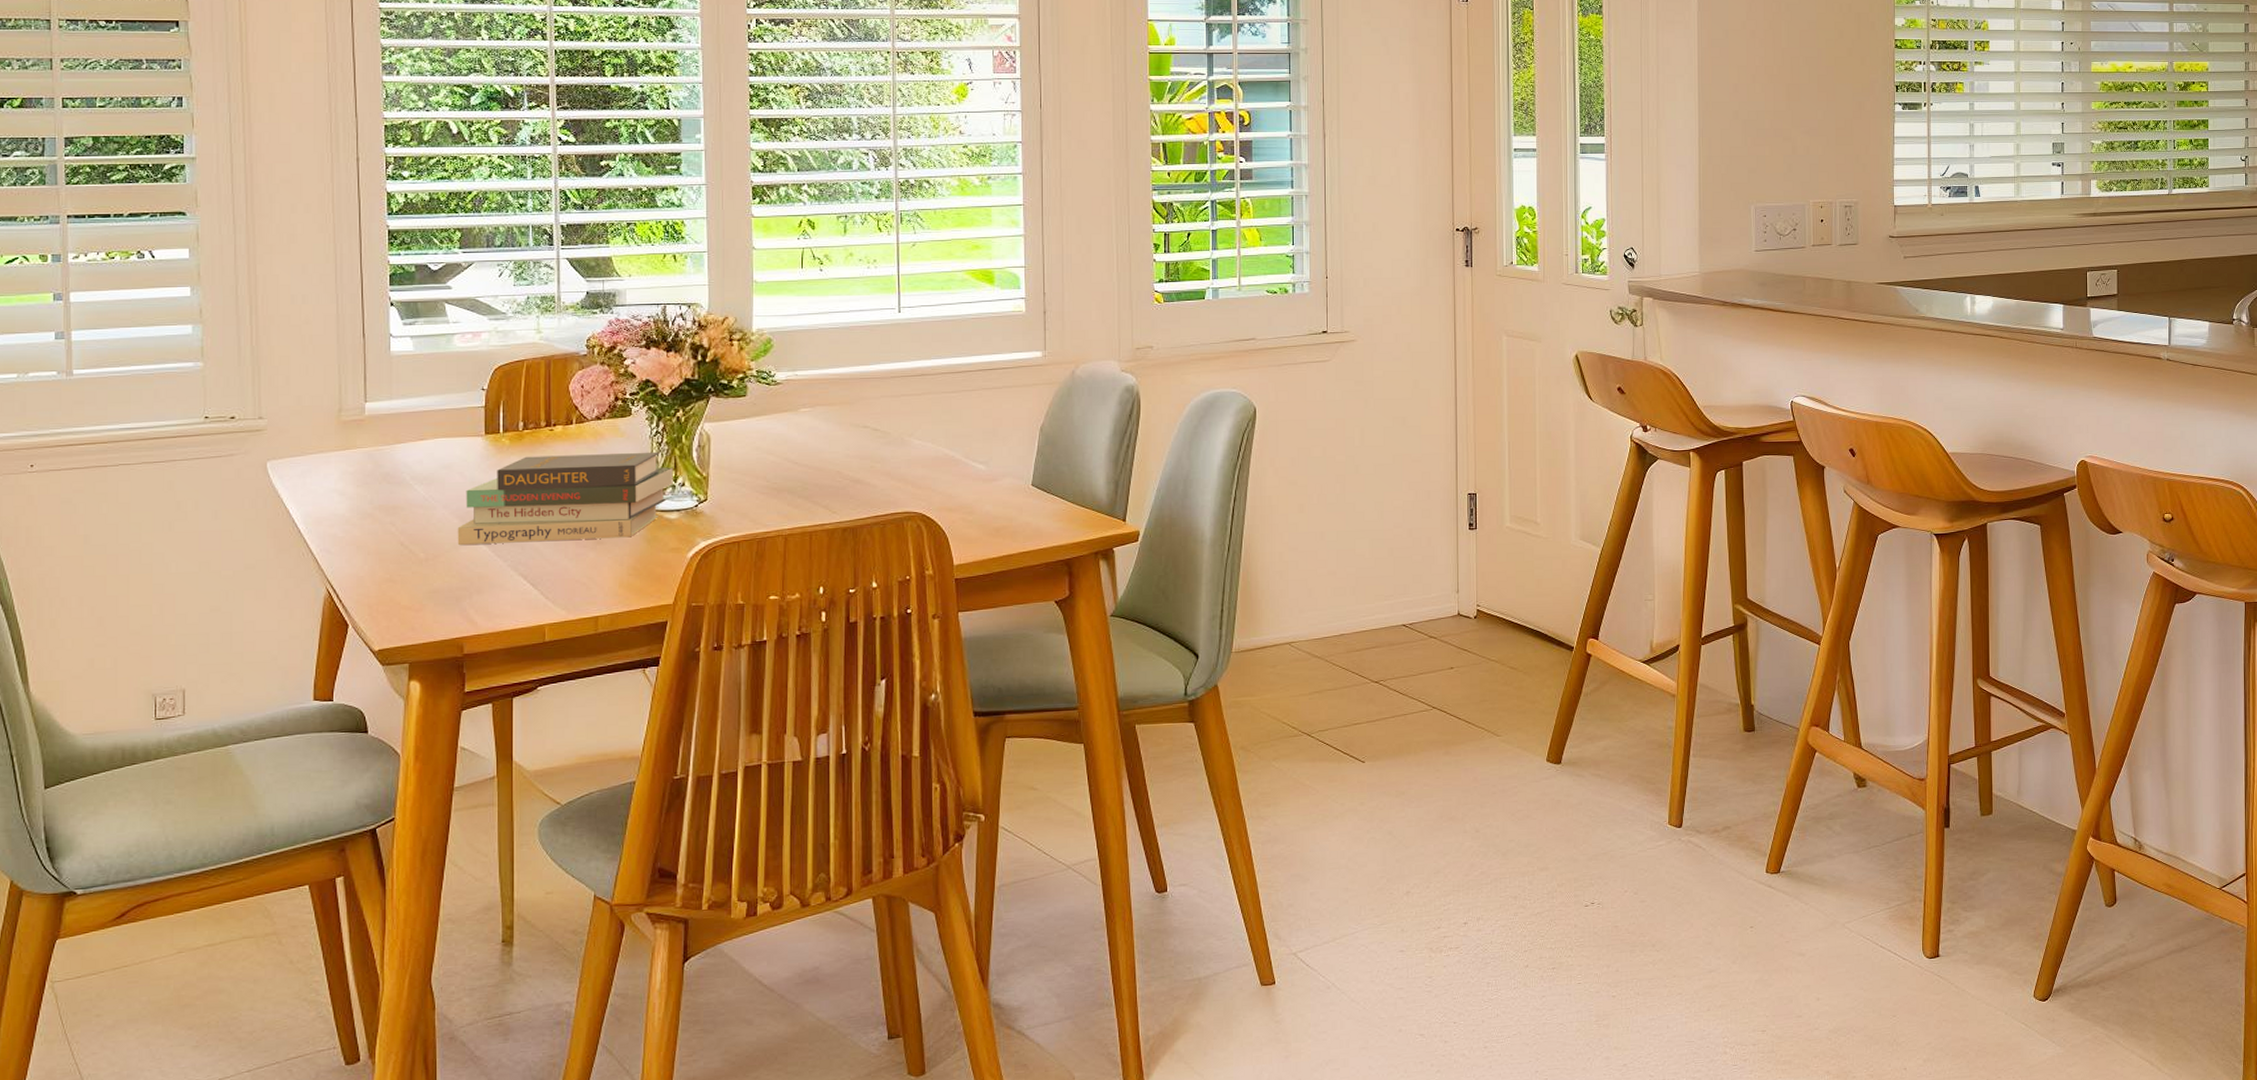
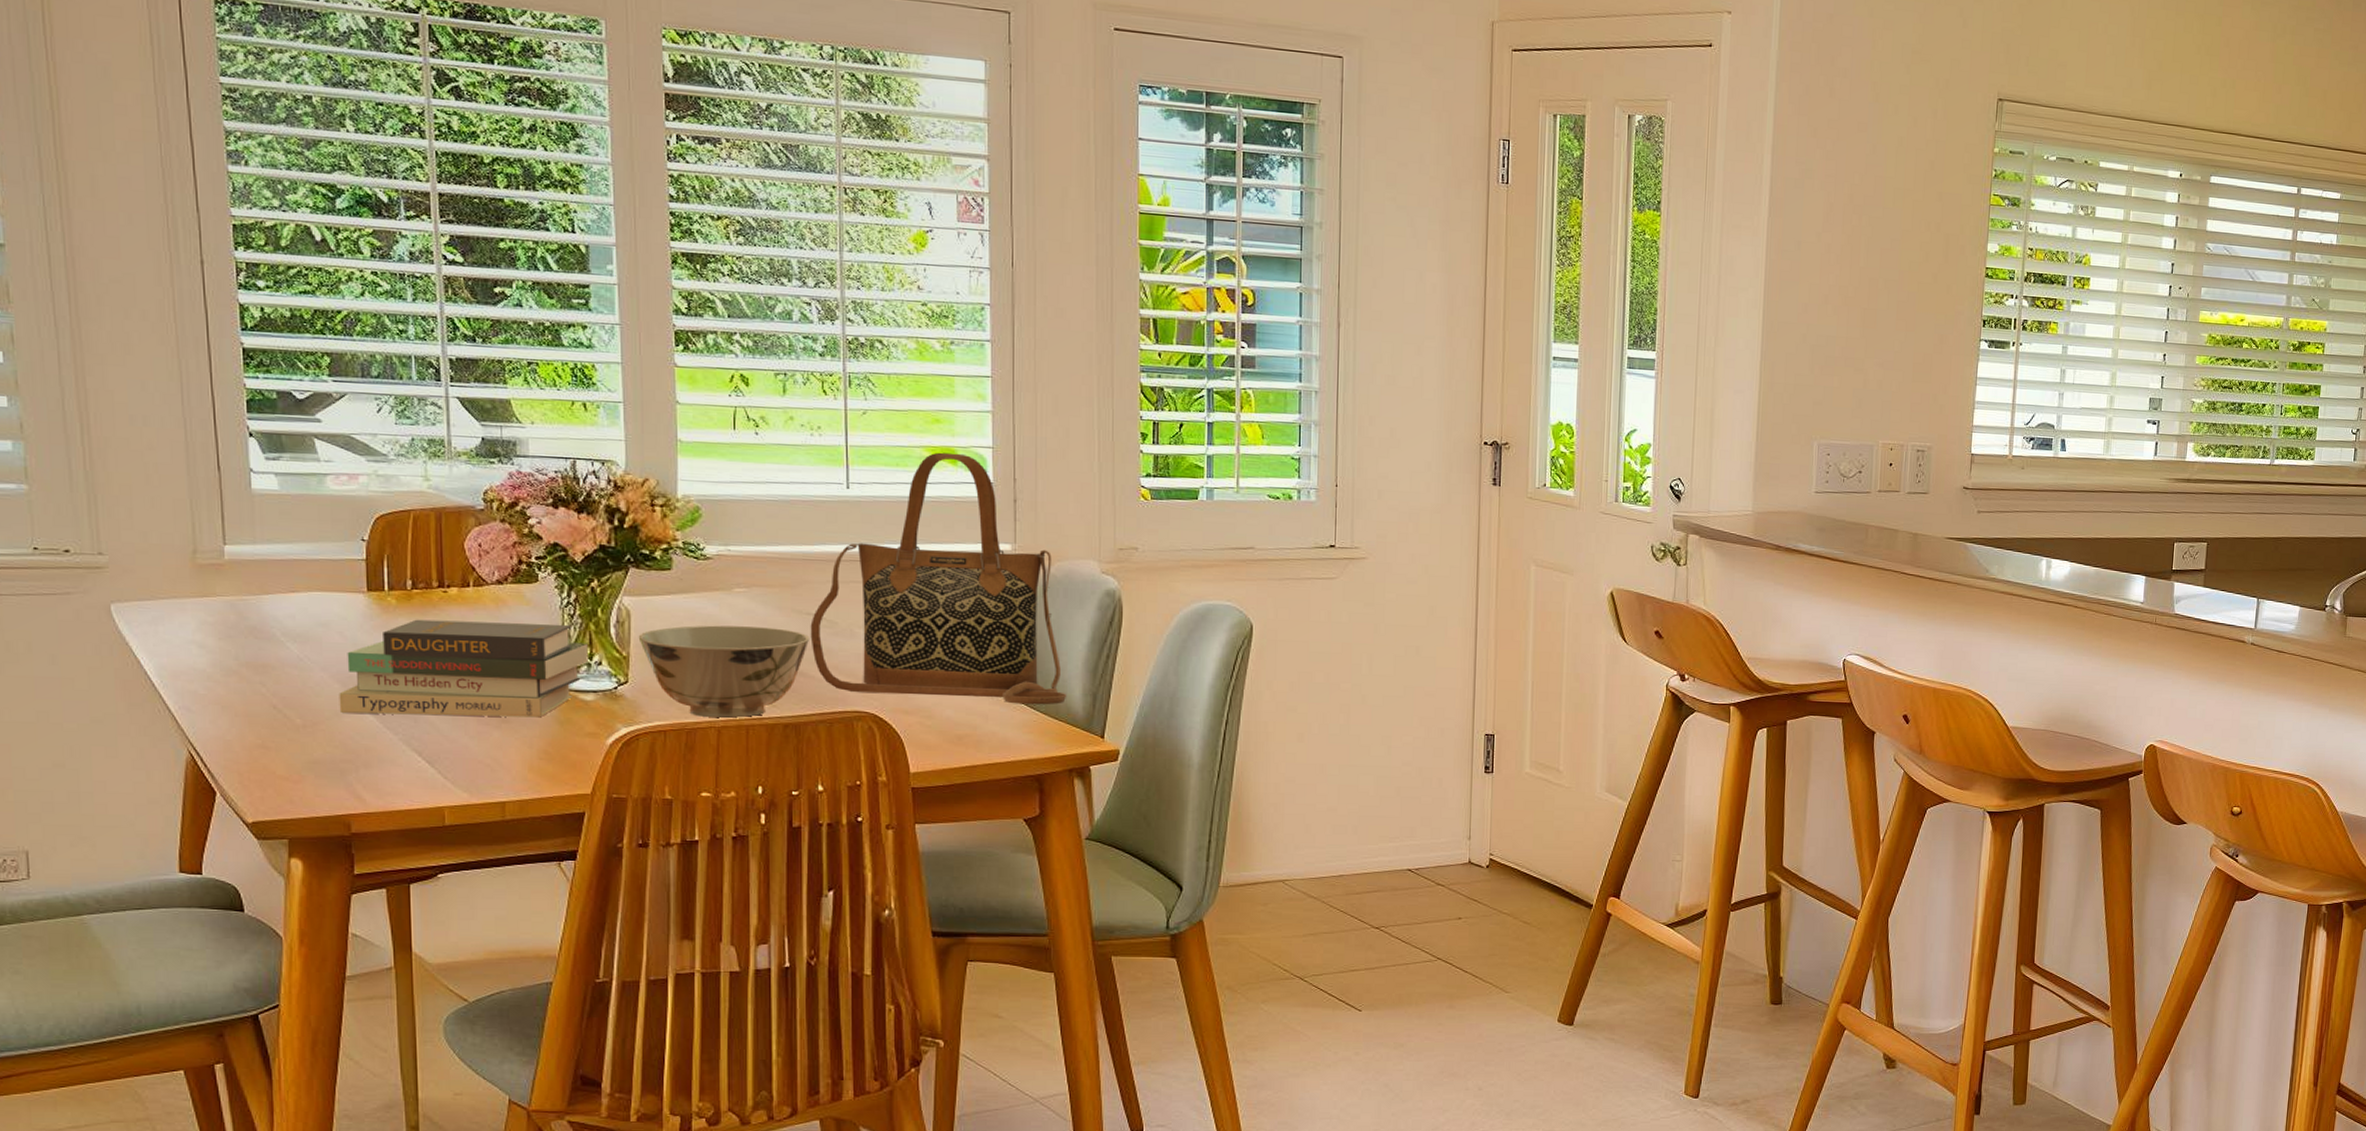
bowl: none [717,441,866,527] -> present [638,625,810,719]
handbag: none [866,274,1093,496] -> present [810,452,1067,705]

